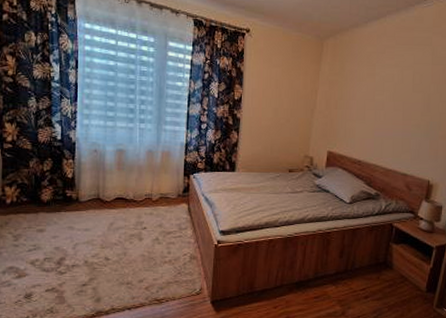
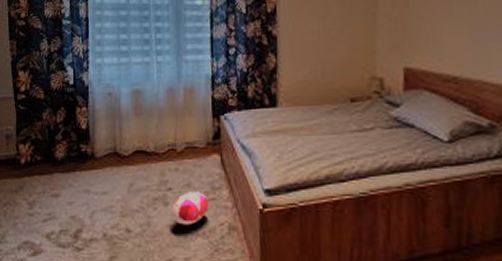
plush toy: none [145,230,175,255] -> present [172,191,208,225]

